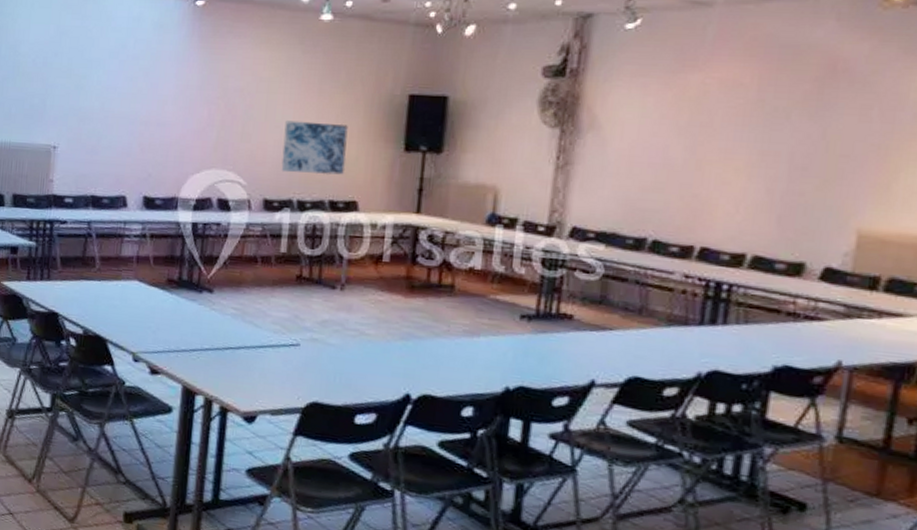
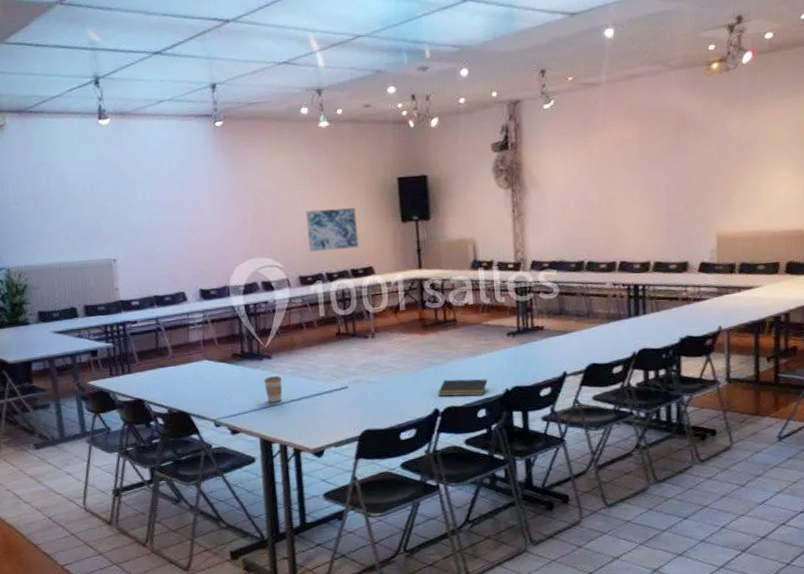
coffee cup: none [199,314,221,347] -> present [264,376,283,403]
notepad: none [413,359,483,390] -> present [438,379,488,397]

